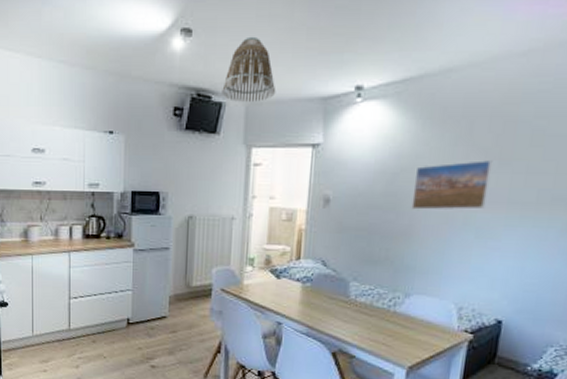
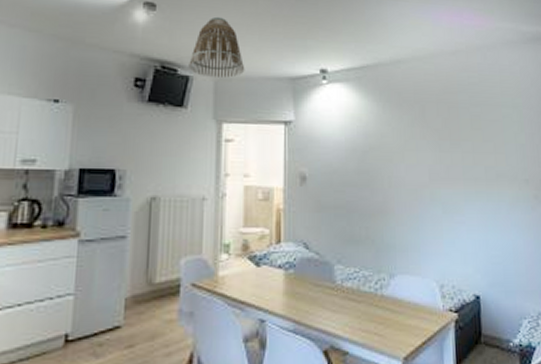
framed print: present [411,160,493,210] -> none [382,140,447,187]

